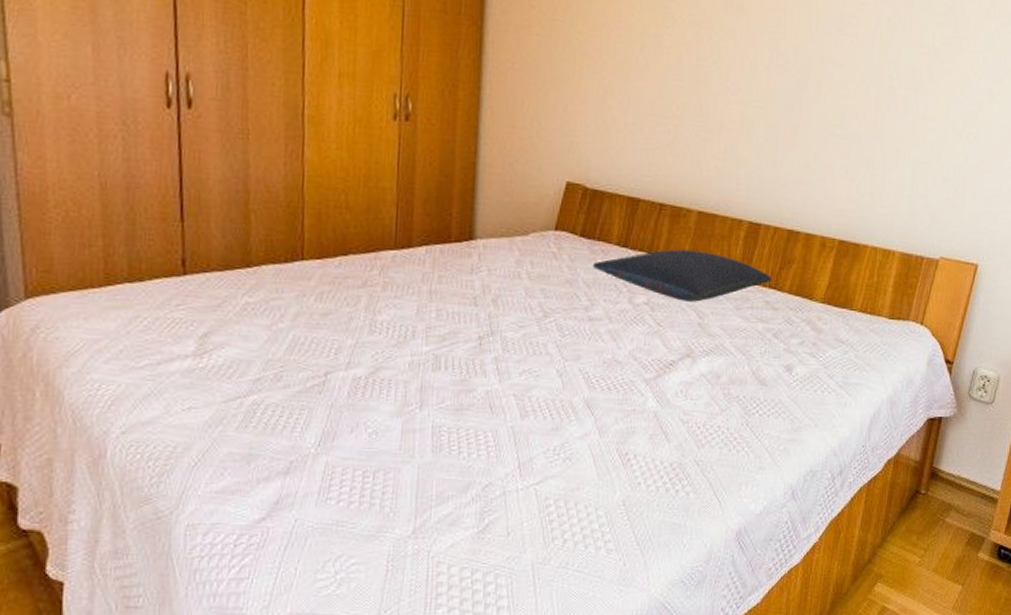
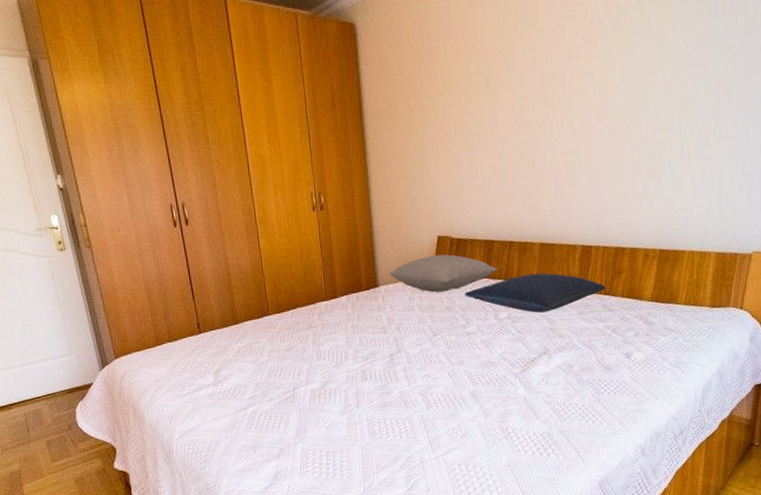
pillow: none [492,207,640,259] -> present [389,254,497,293]

